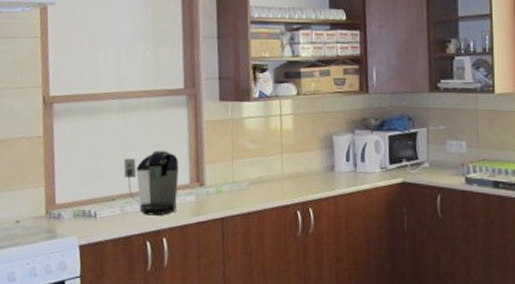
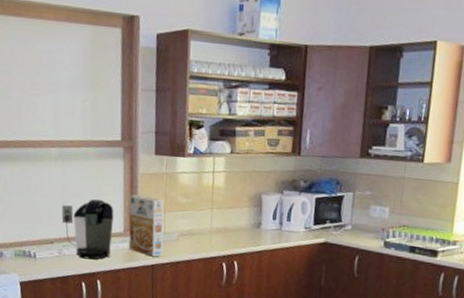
cereal box: none [194,143,233,209] -> present [129,194,165,257]

